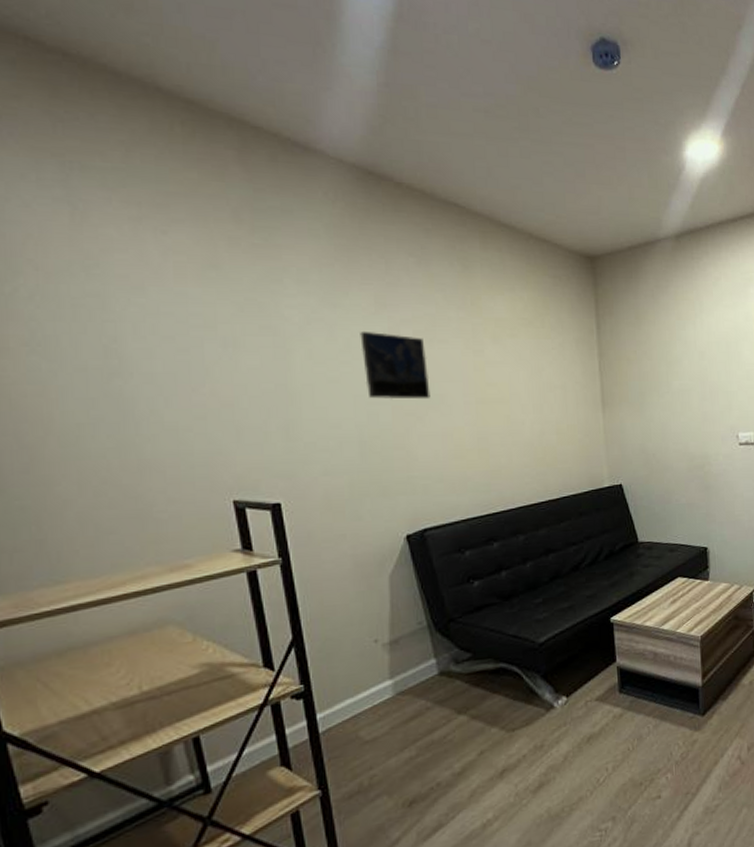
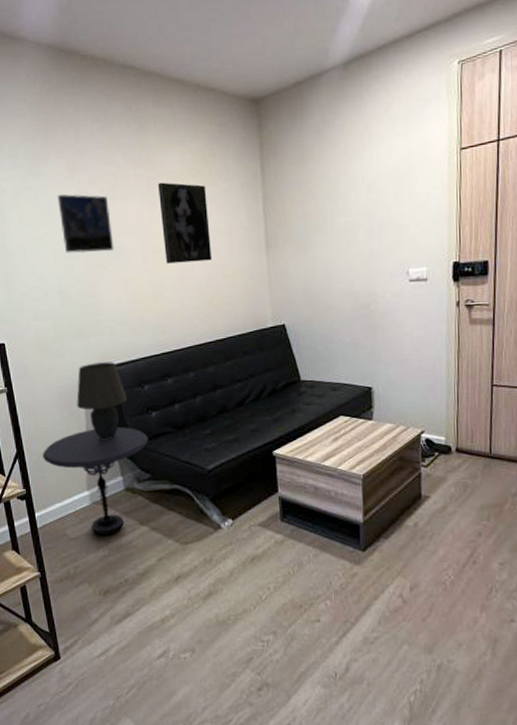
side table: none [330,600,469,733] -> present [43,427,149,536]
table lamp: none [378,524,443,617] -> present [77,362,127,440]
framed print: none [483,329,545,416] -> present [157,182,213,264]

